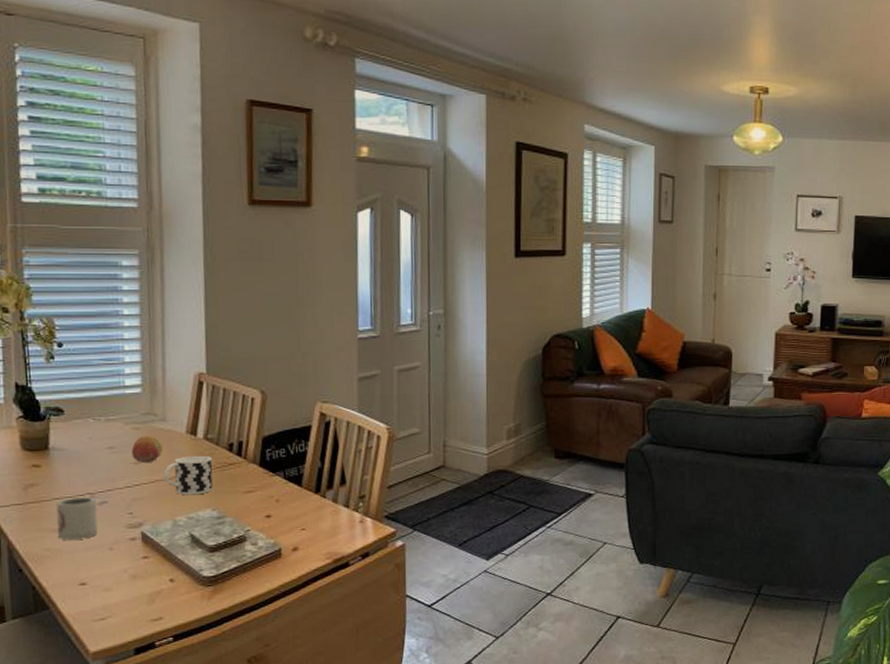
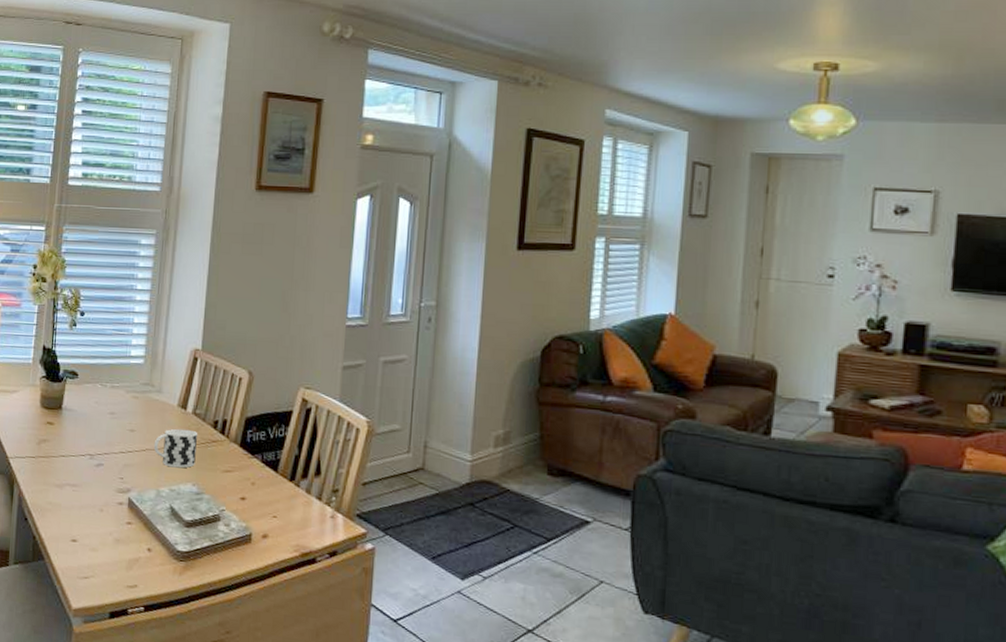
cup: present [56,497,98,540] -> none [60,456,94,498]
fruit: present [131,436,164,464] -> none [128,405,157,432]

